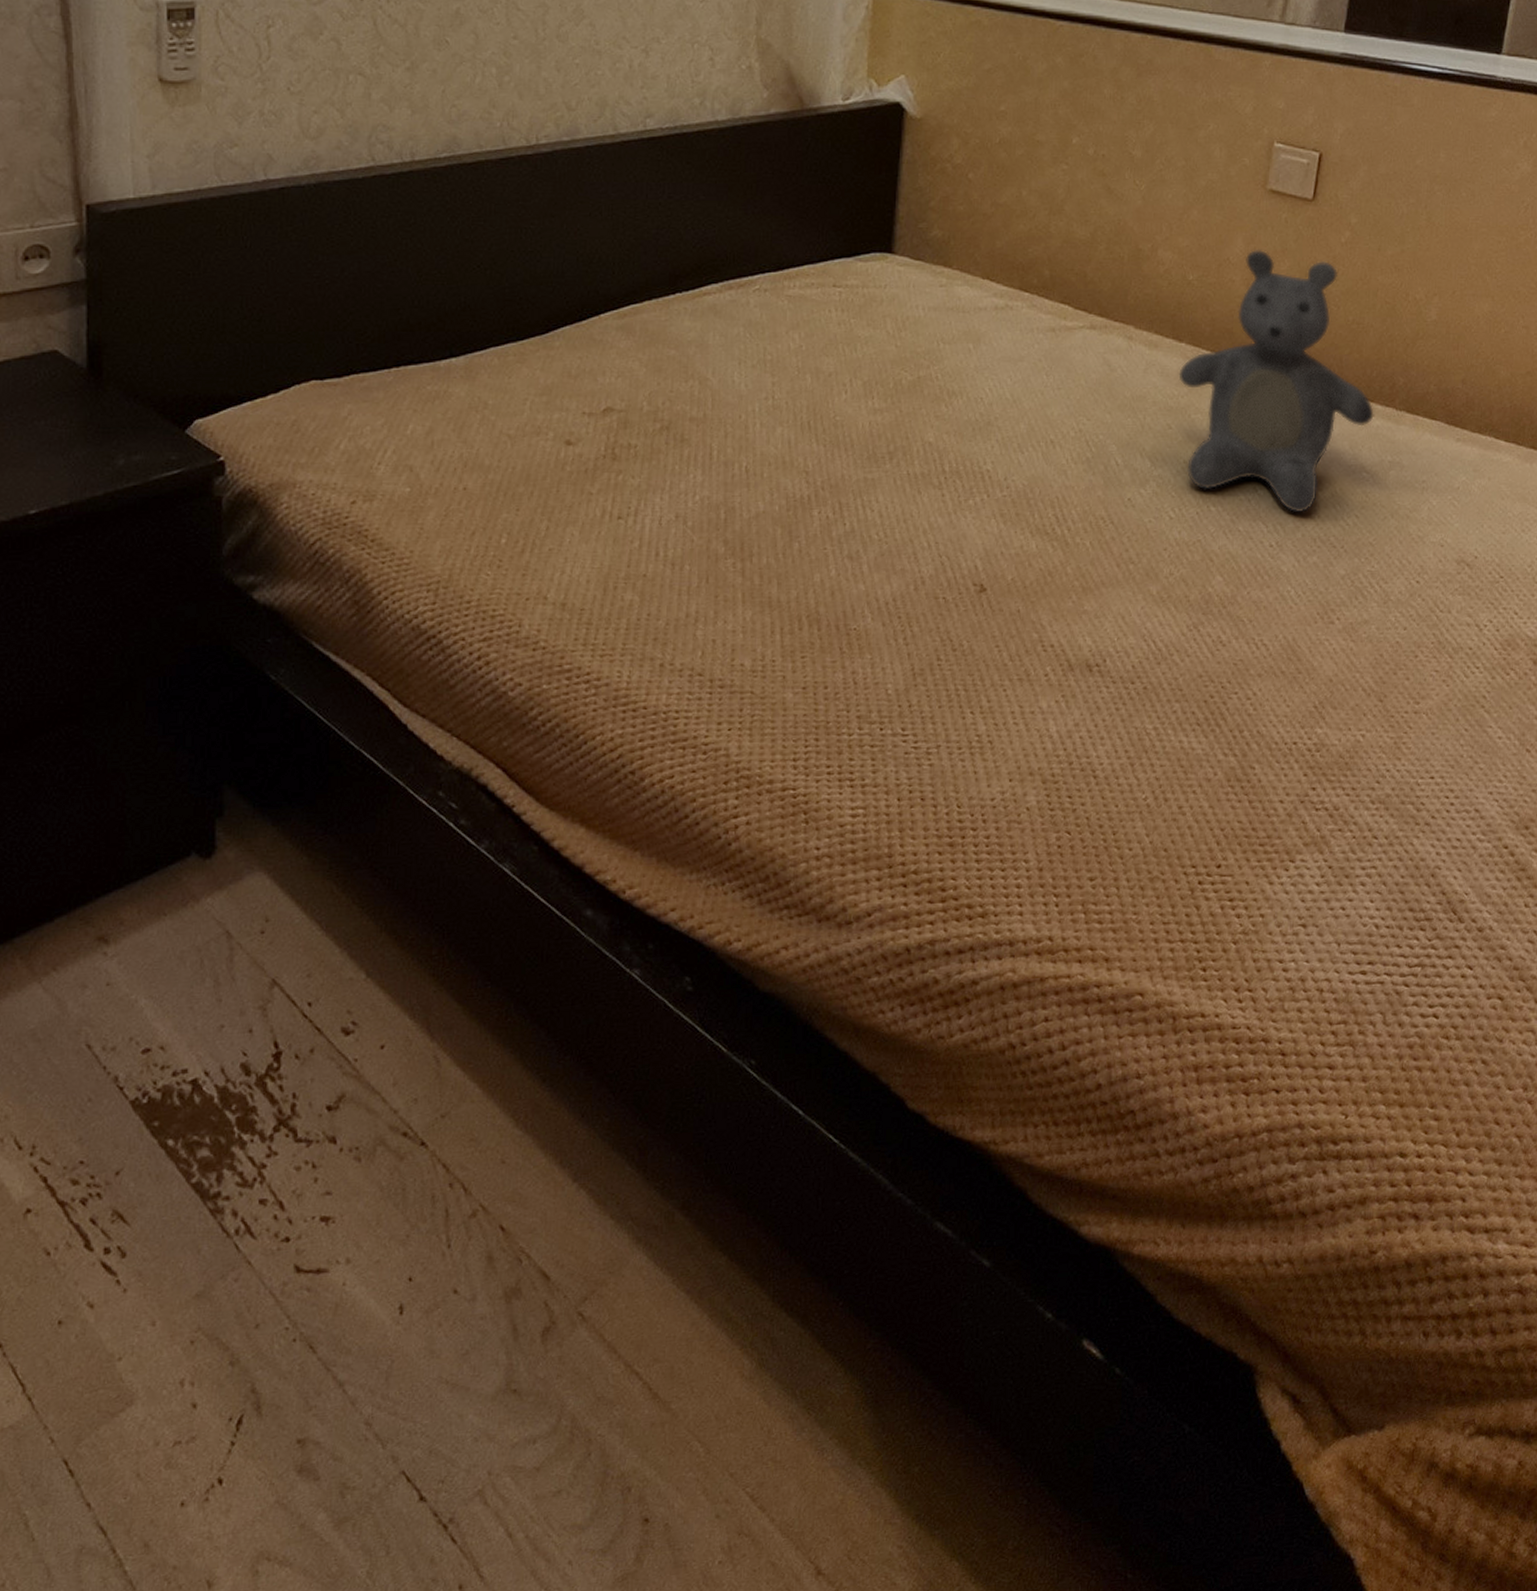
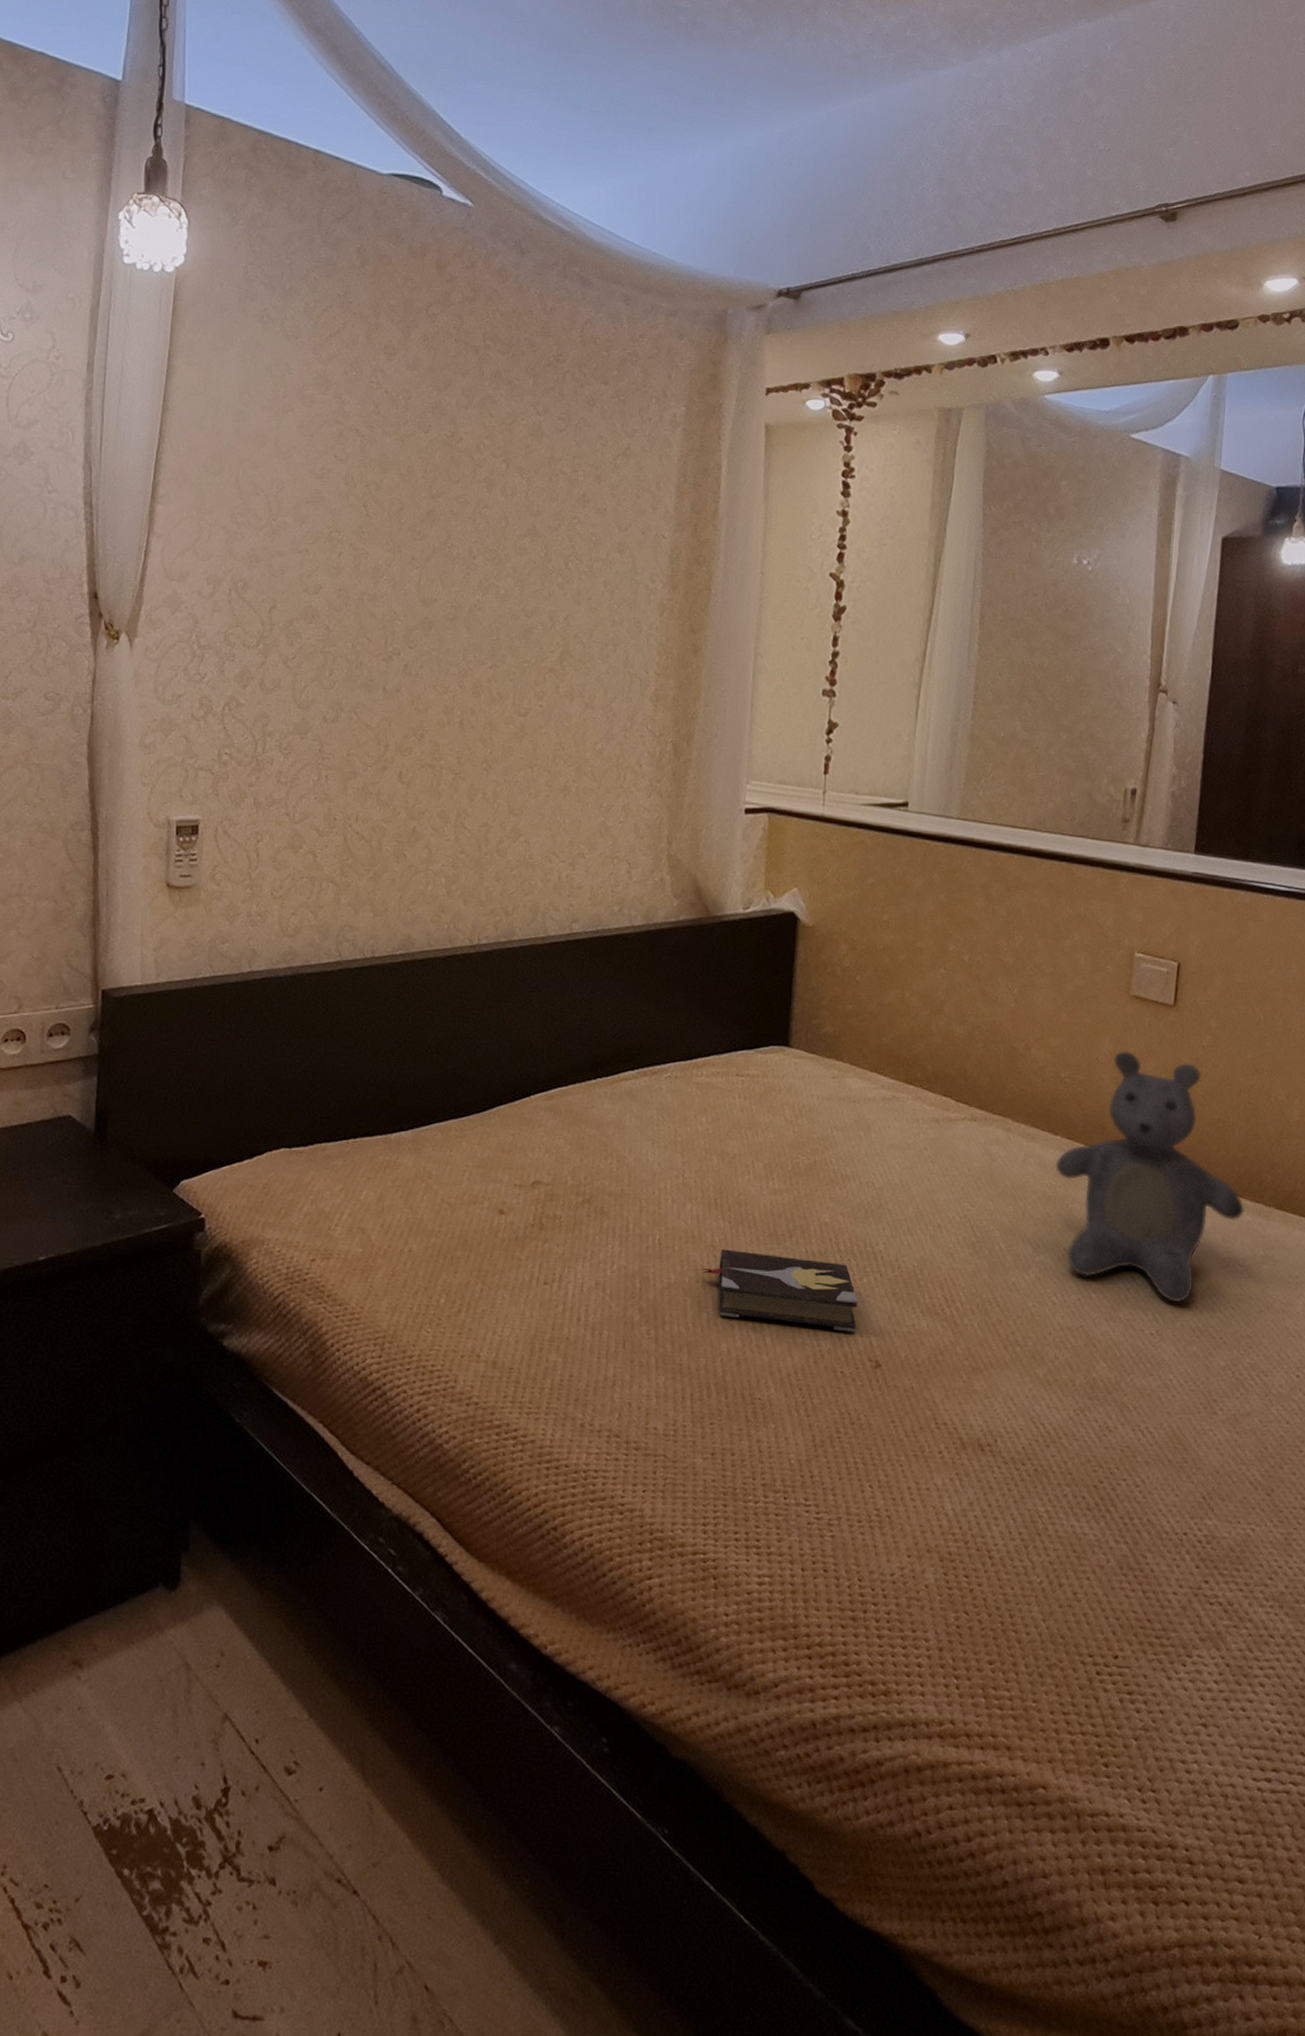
hardback book: none [795,474,963,556] -> present [703,1249,858,1332]

